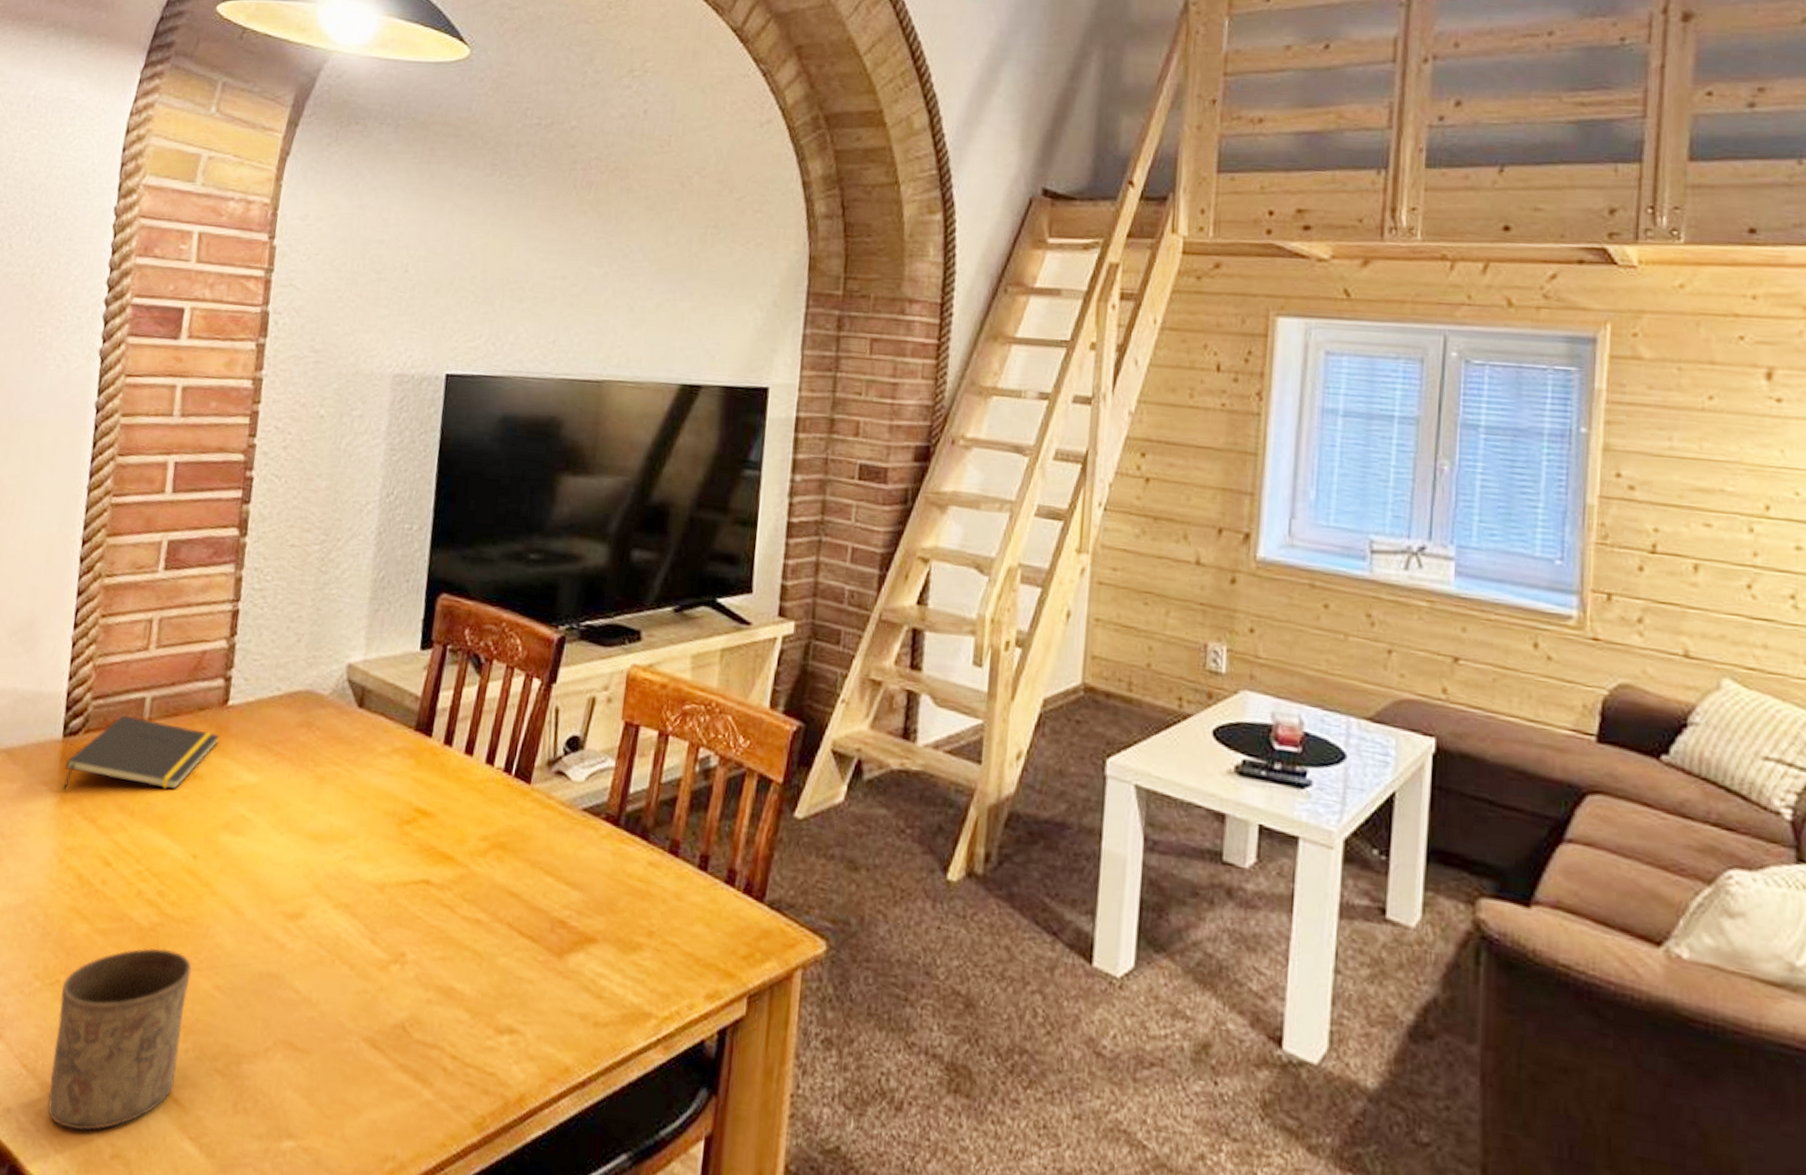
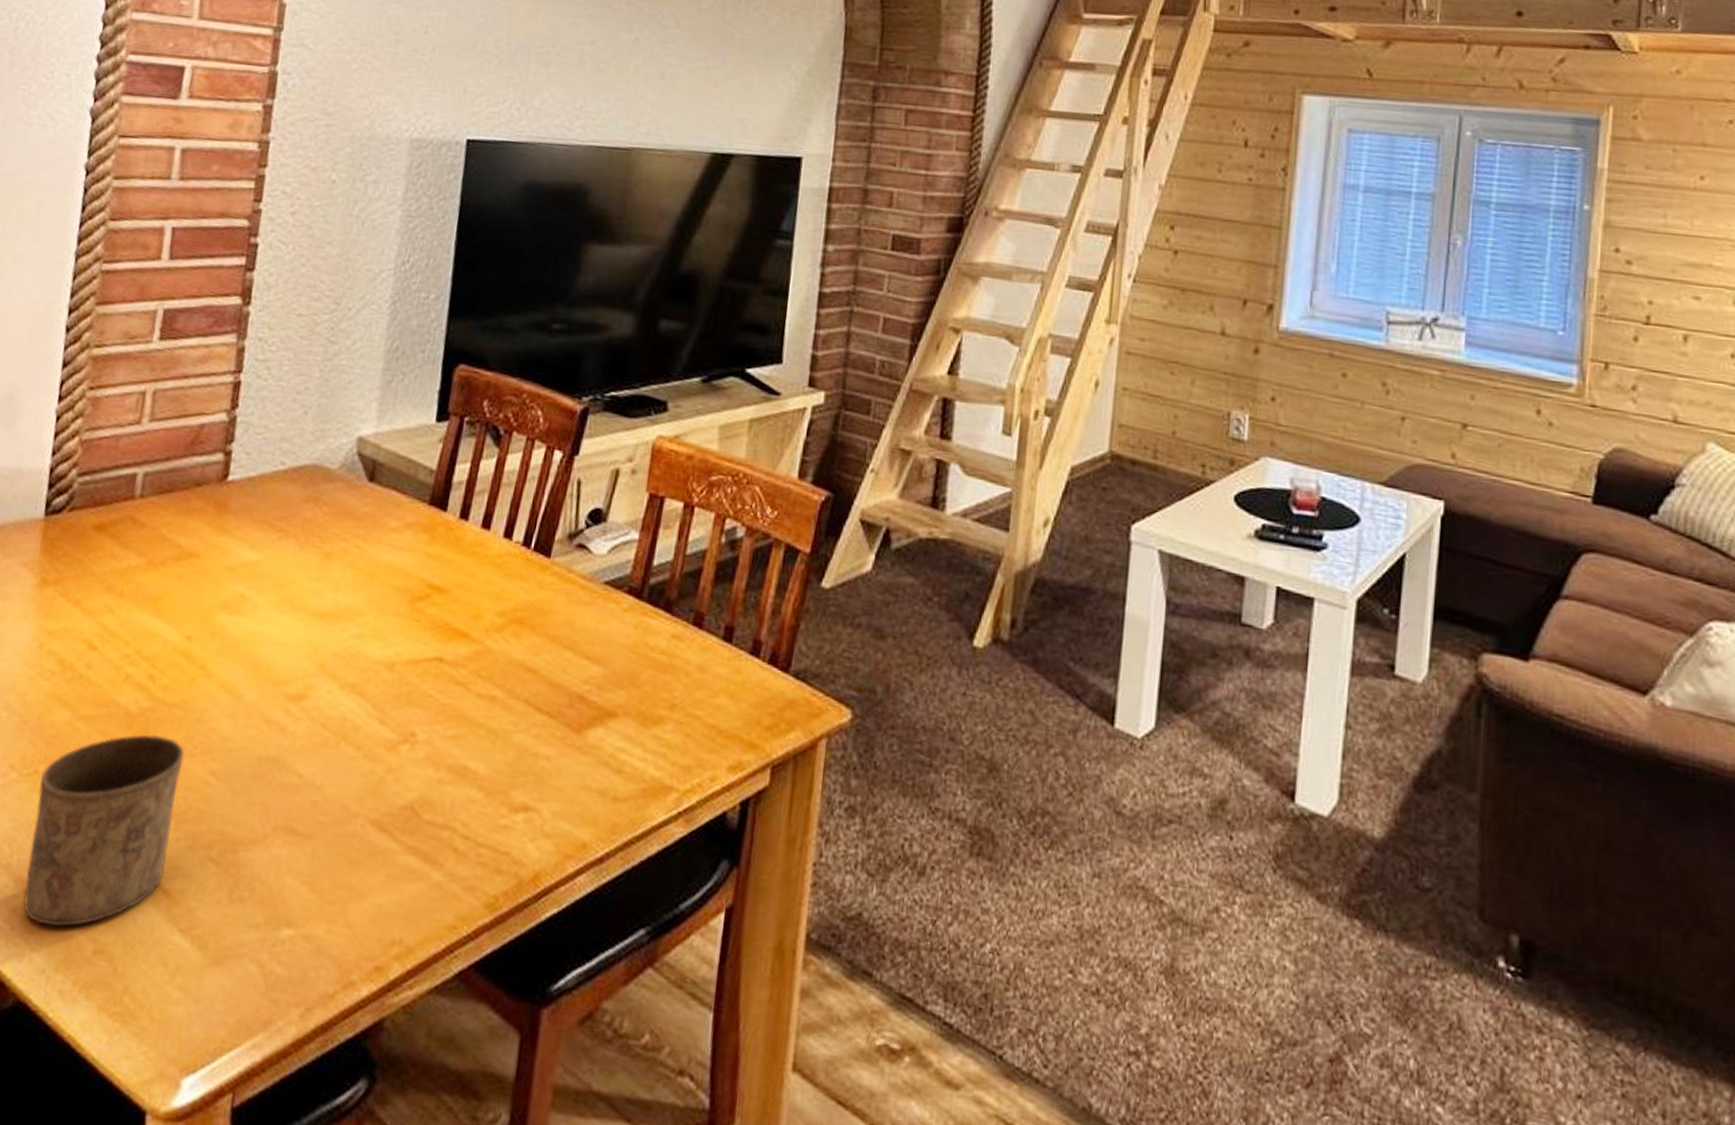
notepad: present [62,715,220,791] -> none [43,491,219,572]

